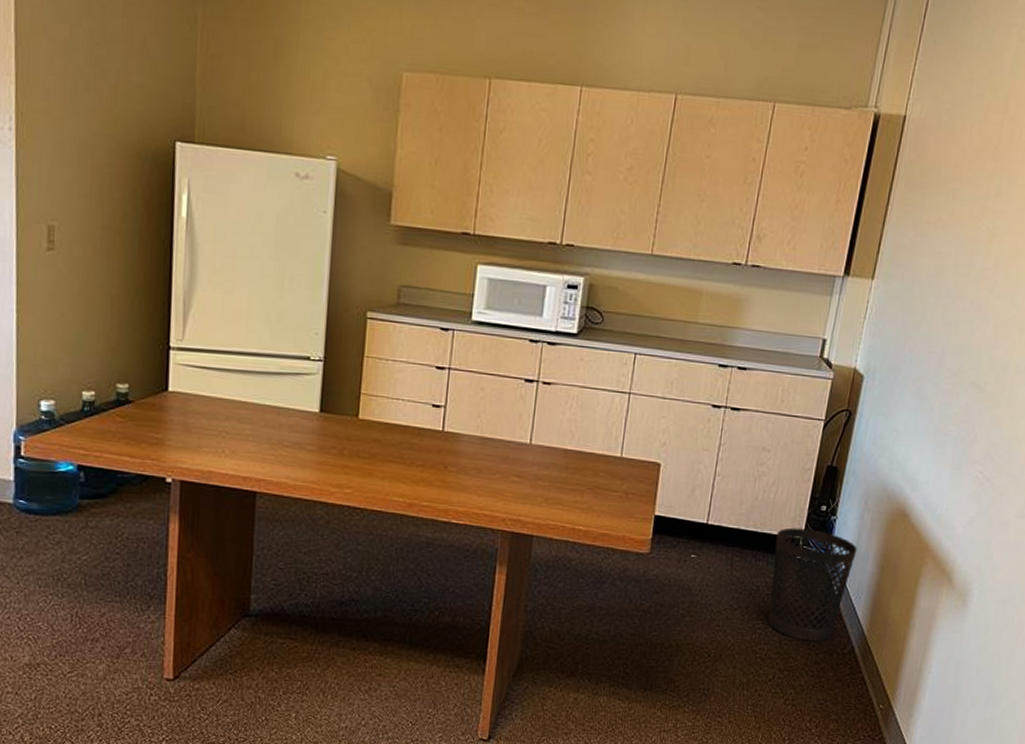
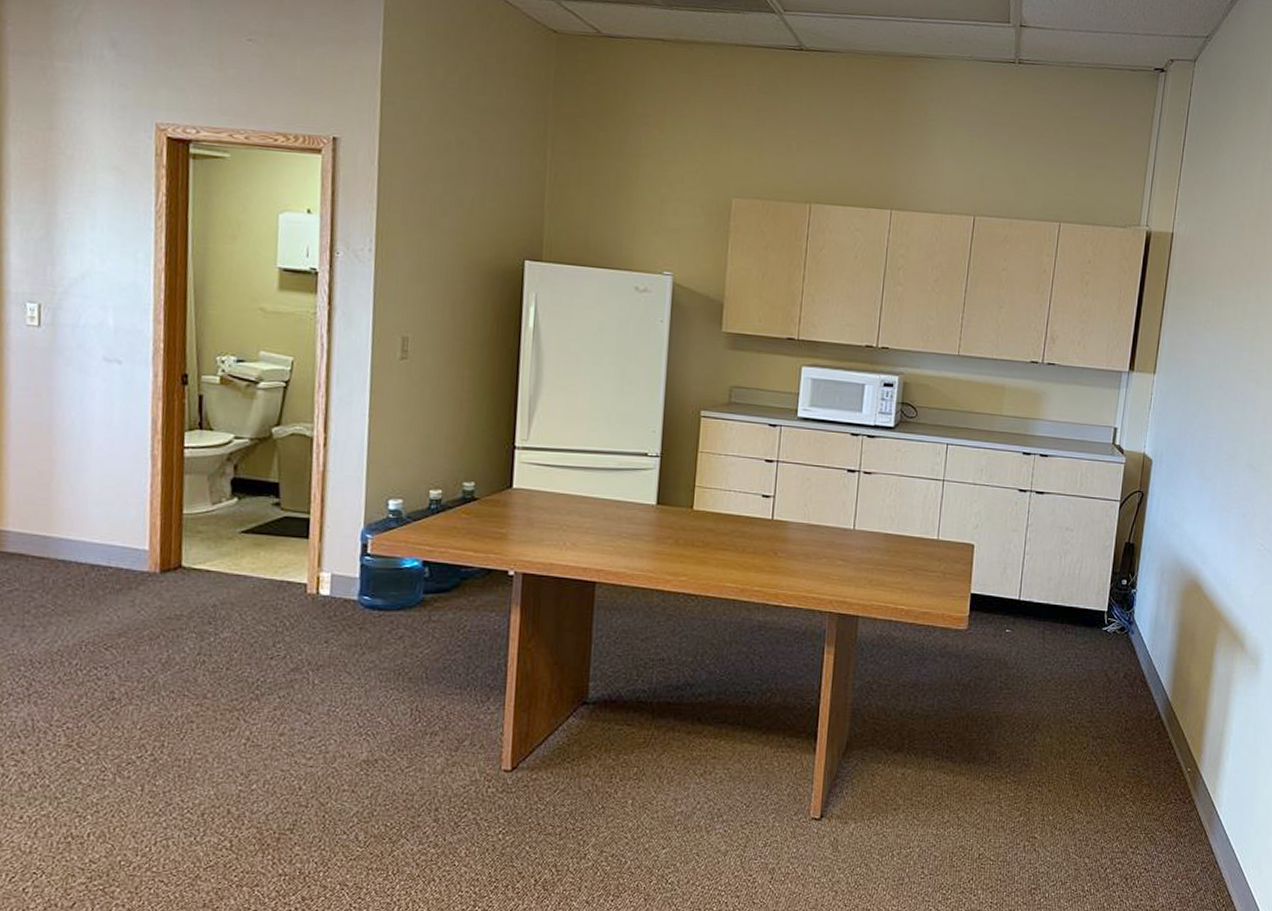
trash bin: present [768,527,857,642] -> none [1080,601,1157,709]

